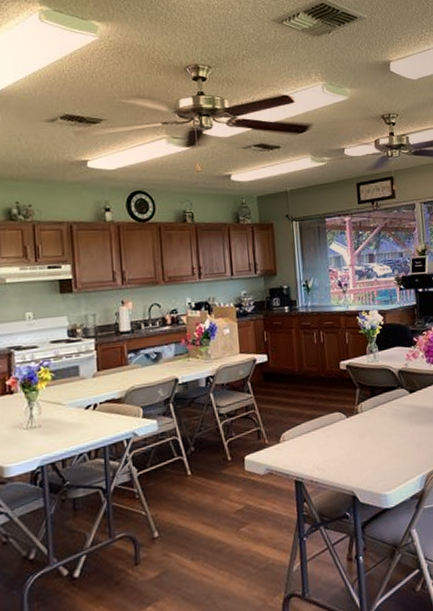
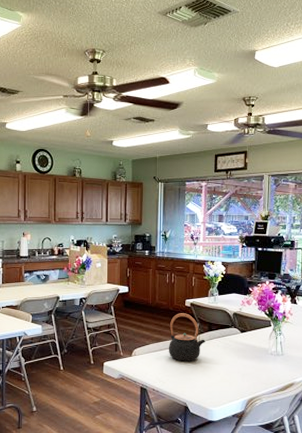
teapot: none [324,378,369,440] -> present [168,313,205,361]

